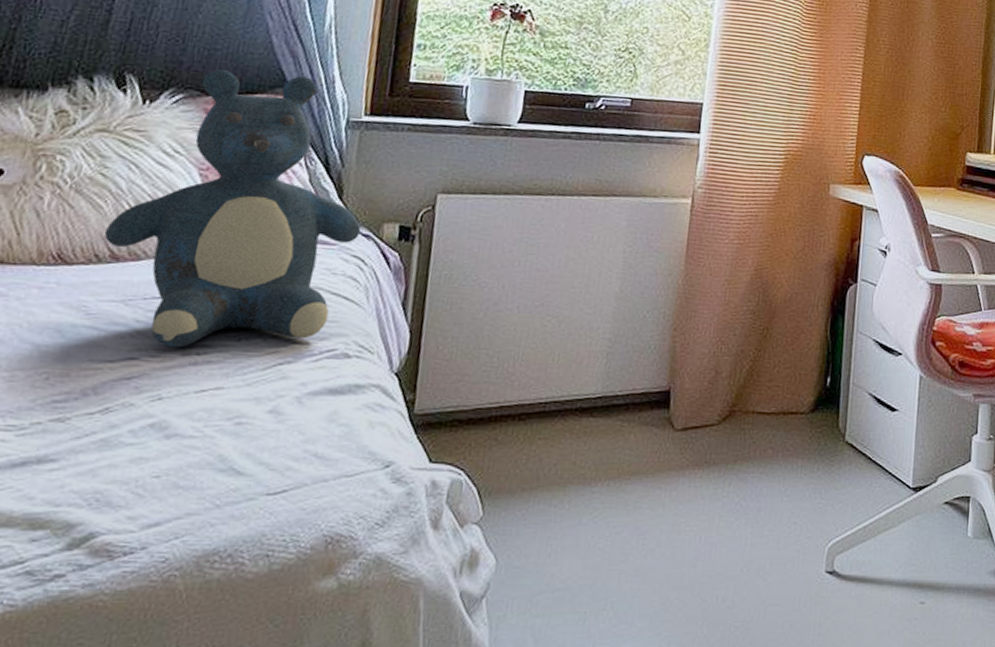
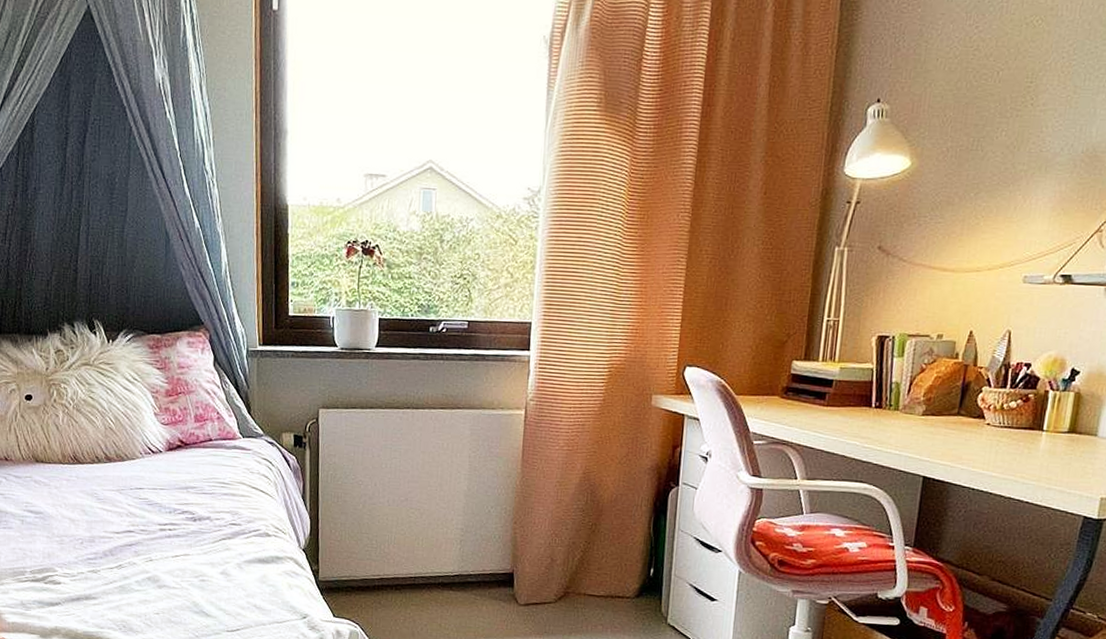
teddy bear: present [104,69,362,348] -> none [99,313,267,525]

